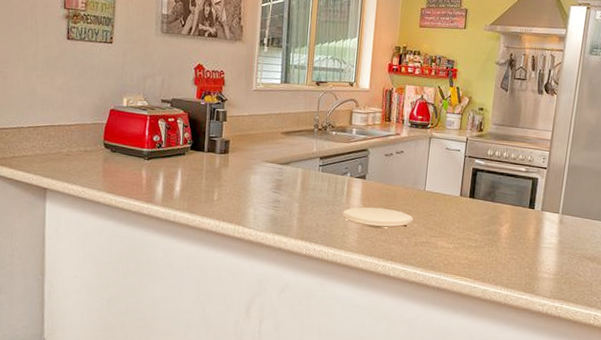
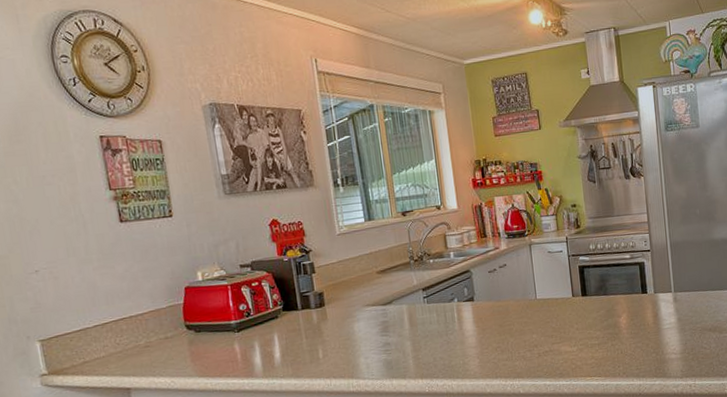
plate: present [342,207,413,228] -> none [458,325,531,349]

